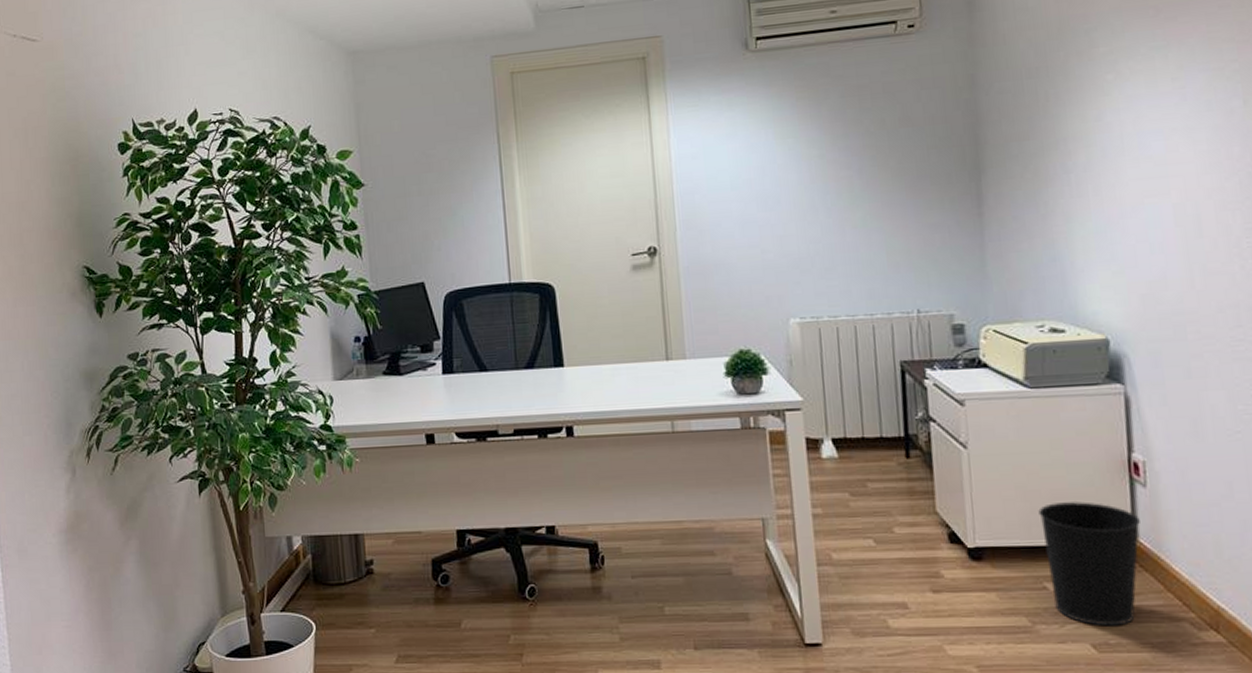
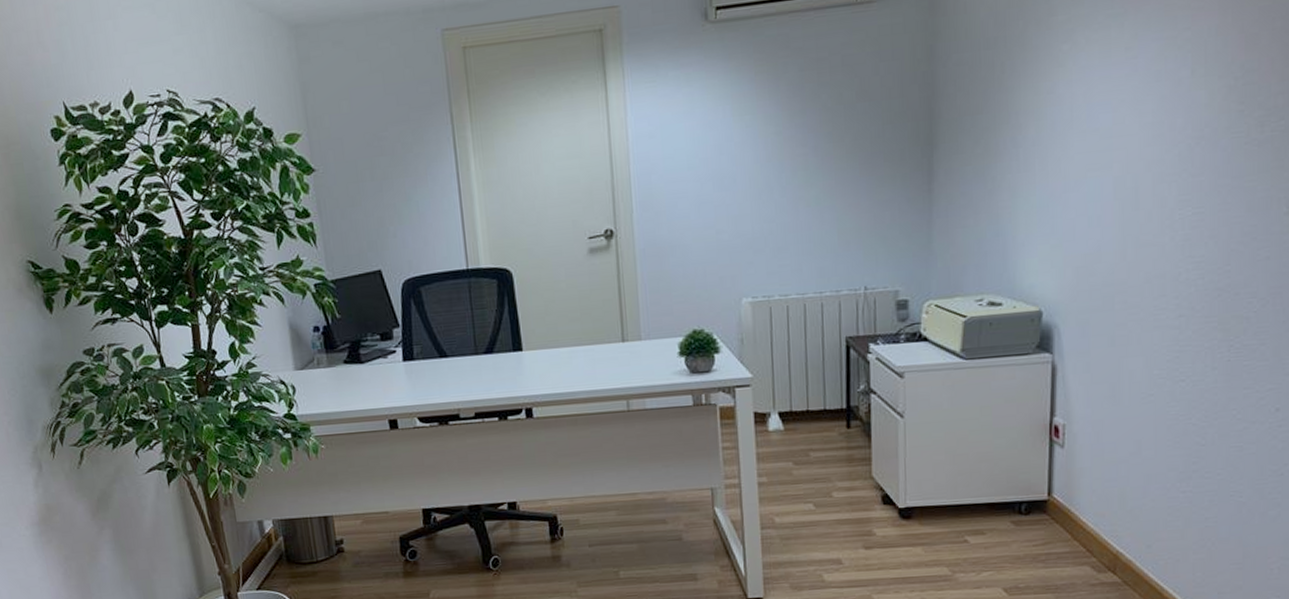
wastebasket: present [1038,502,1140,626] -> none [965,463,1055,573]

